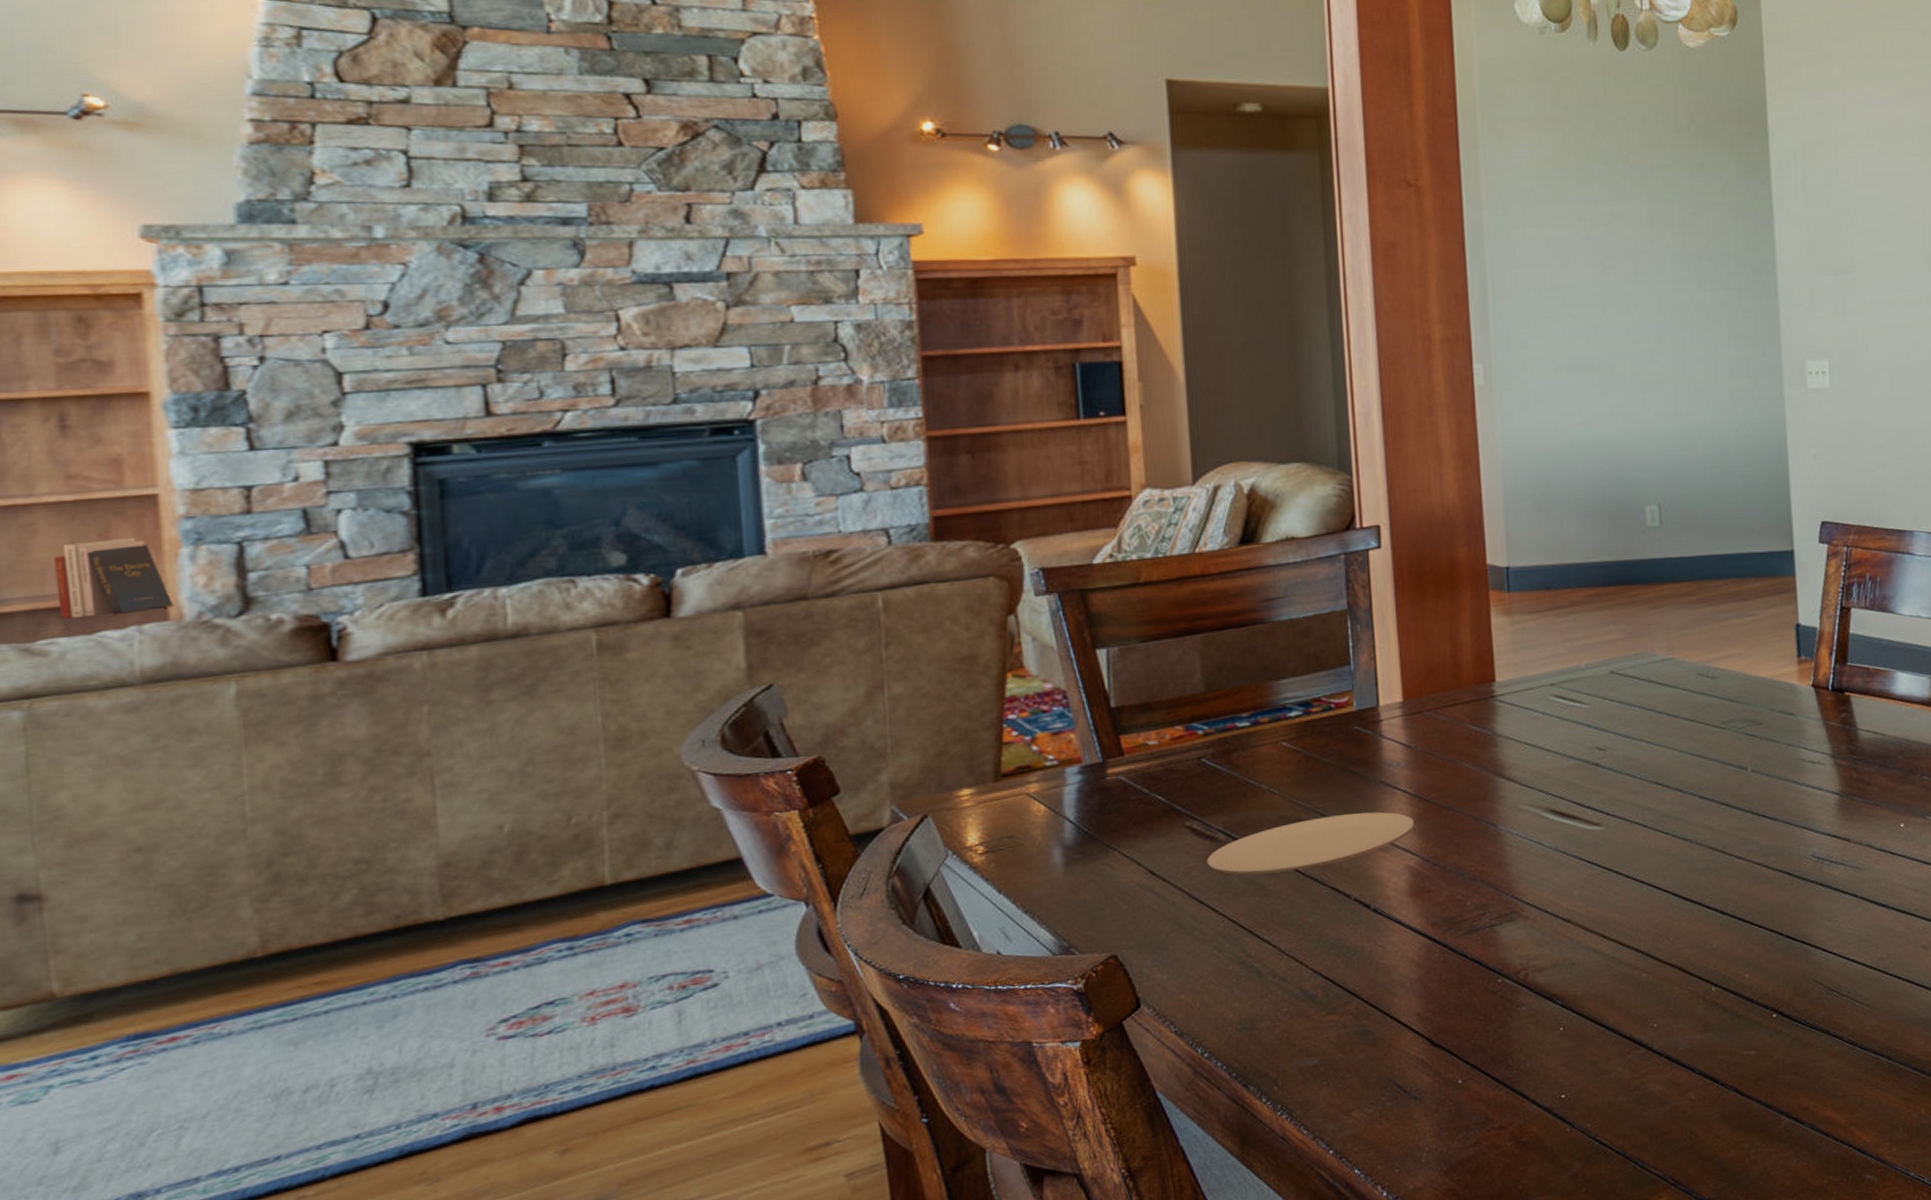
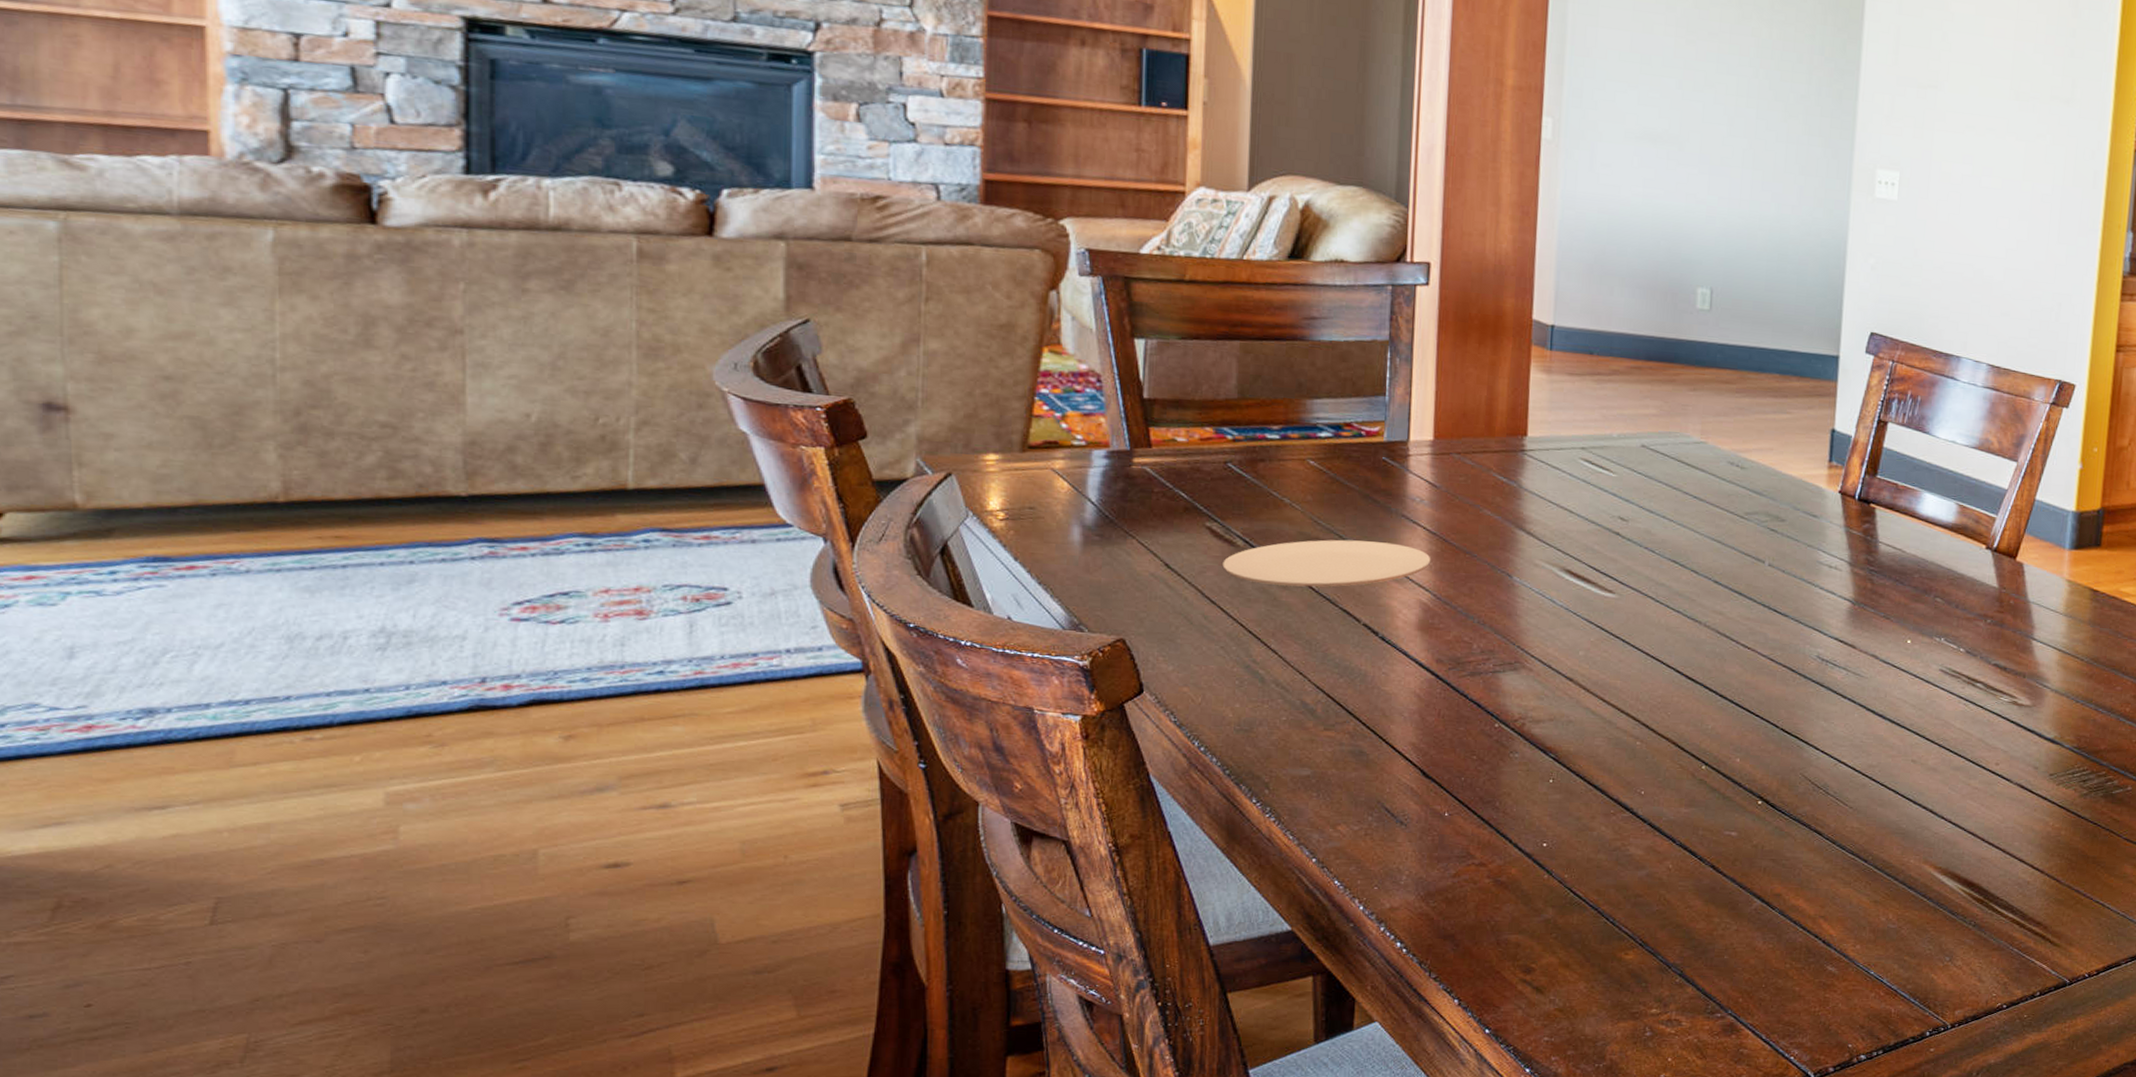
books: present [54,537,173,619] -> none [98,61,214,143]

